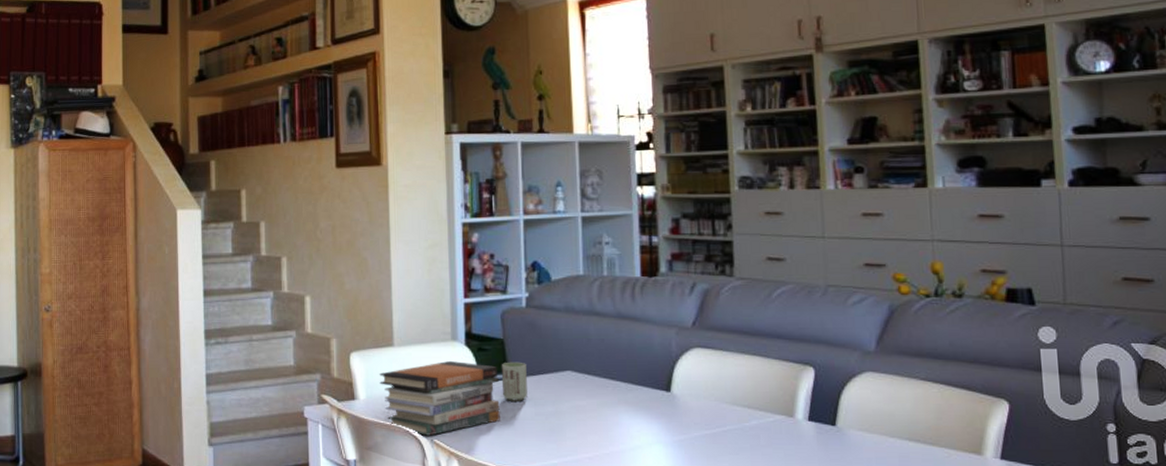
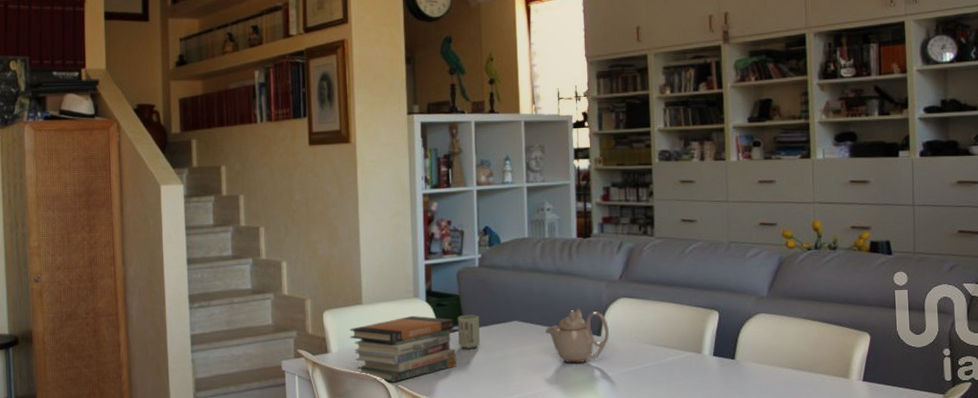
teapot: none [604,358,681,423] -> present [545,308,610,364]

